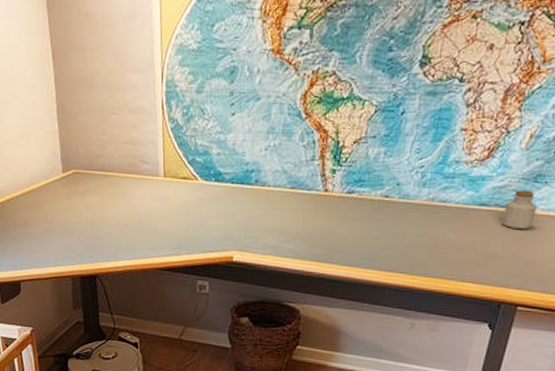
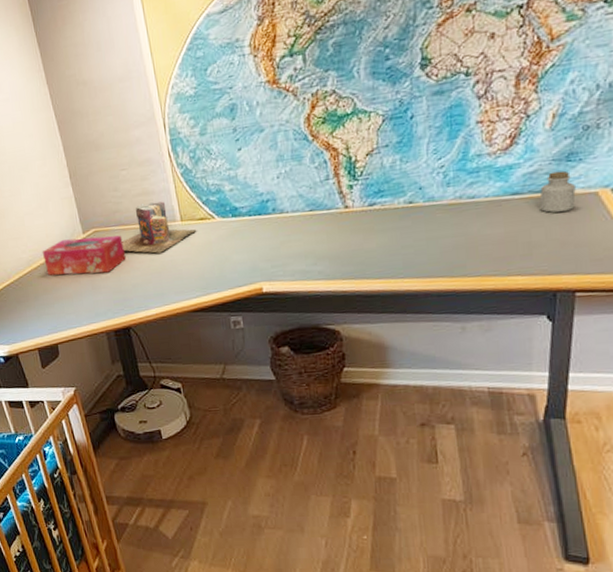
tissue box: none [17,176,103,217] -> present [42,235,126,276]
books: none [101,153,178,206] -> present [122,201,197,254]

